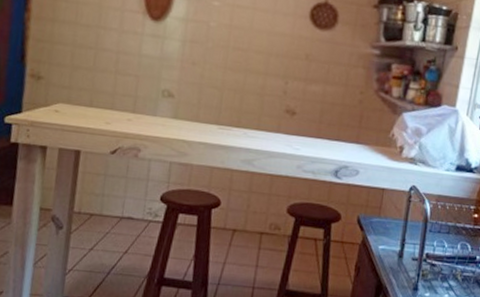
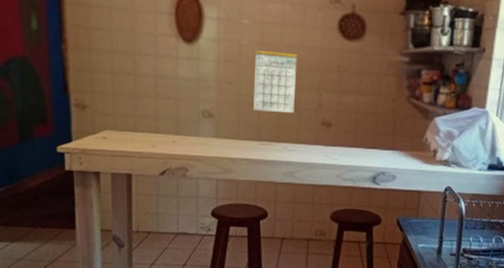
calendar: none [216,33,266,98] -> present [253,50,298,113]

